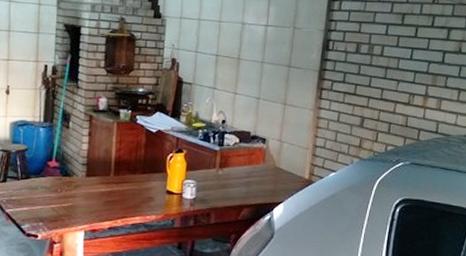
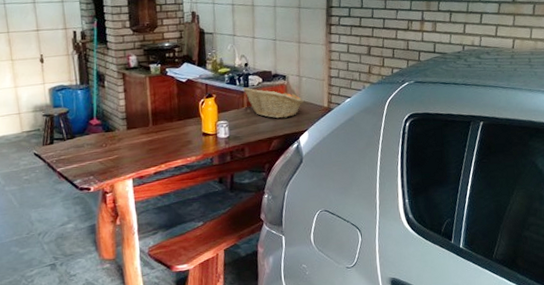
fruit basket: none [216,146,283,186] -> present [242,87,304,119]

